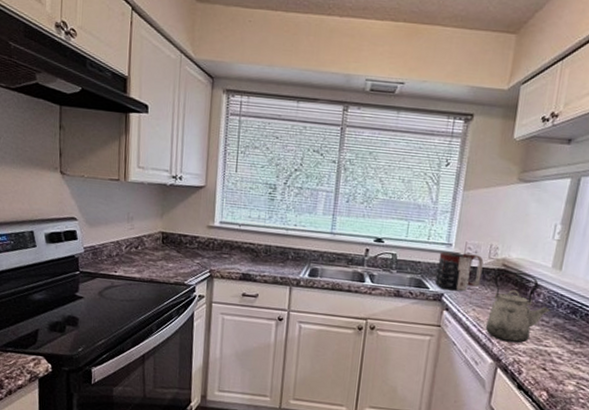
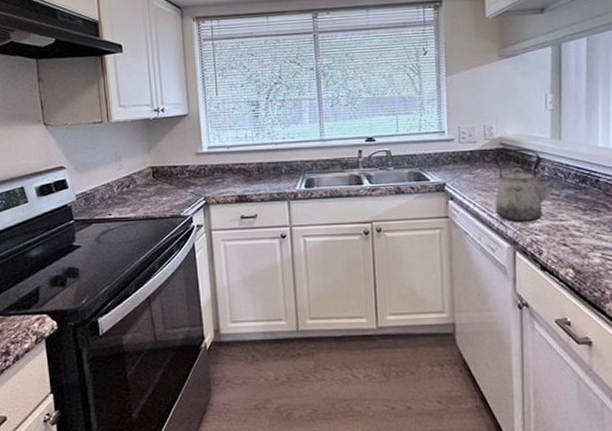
mug: present [434,251,484,292] -> none [433,138,481,179]

